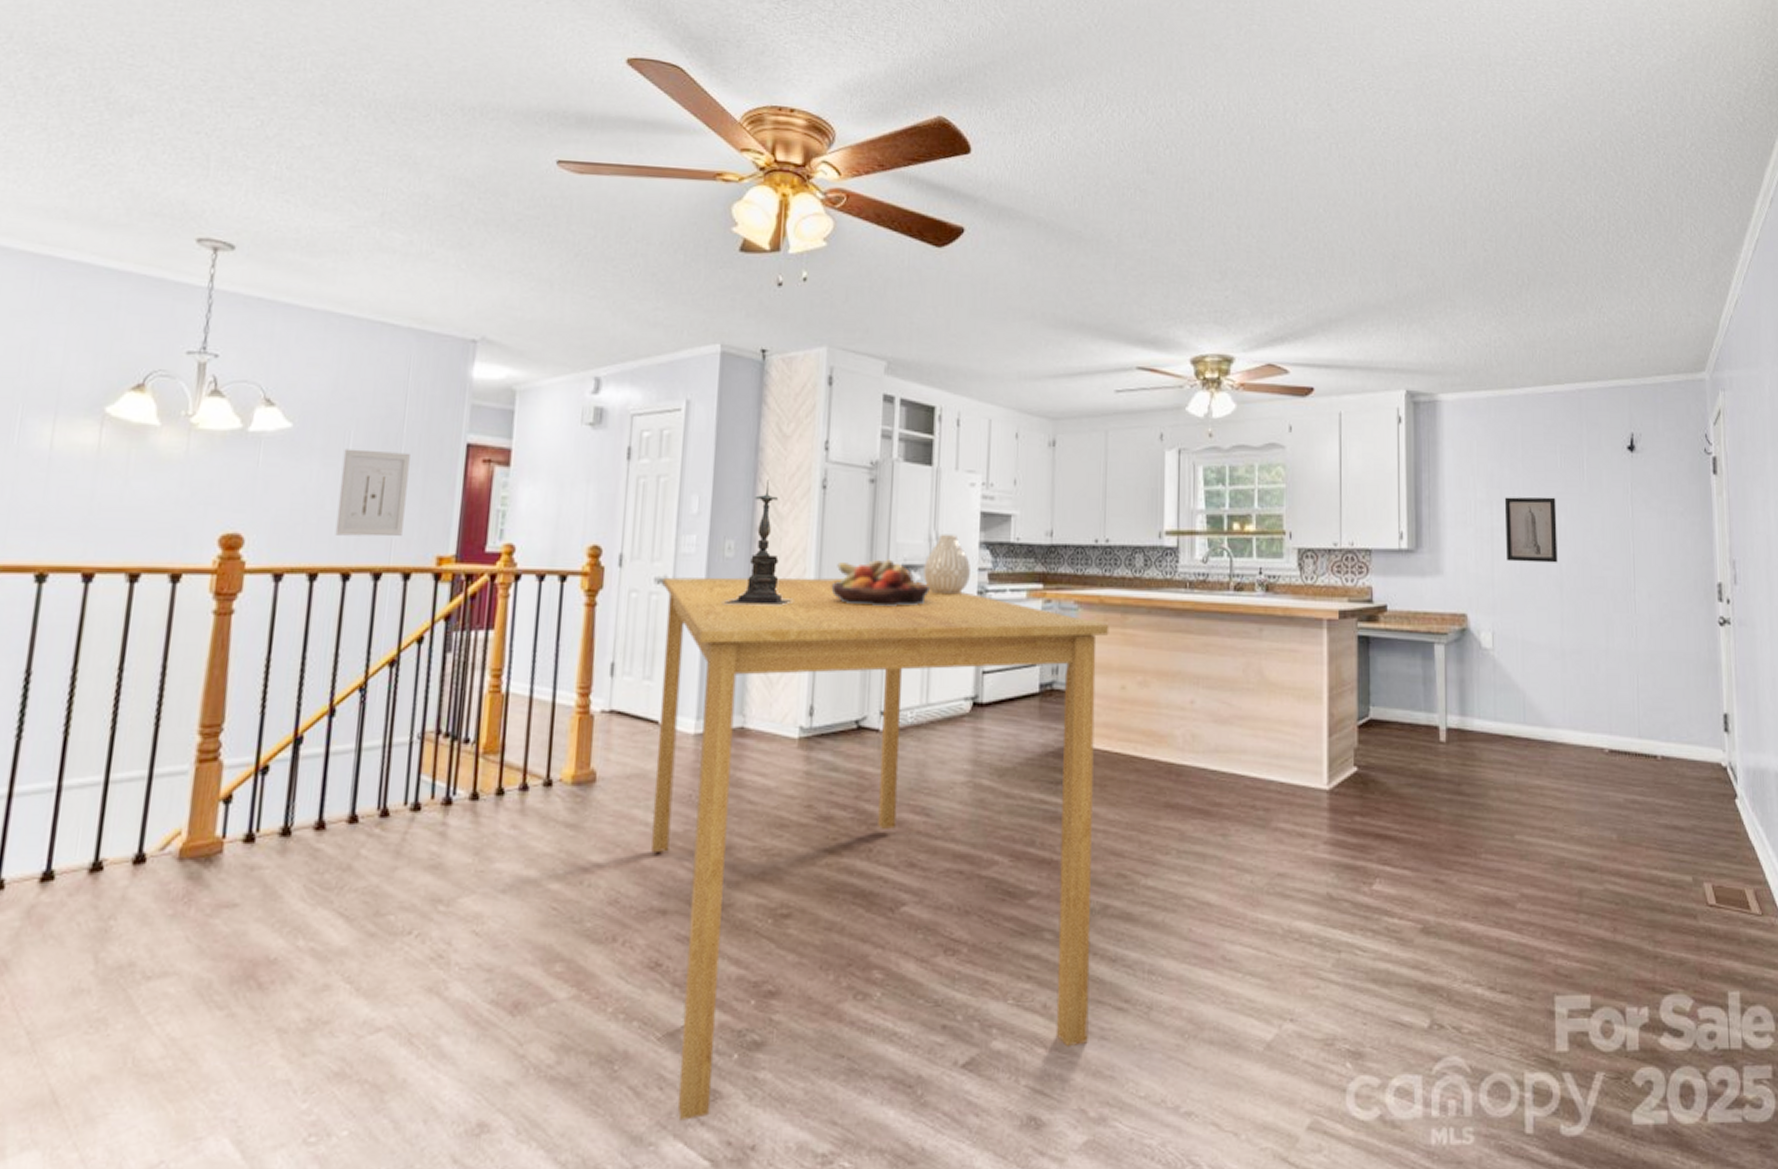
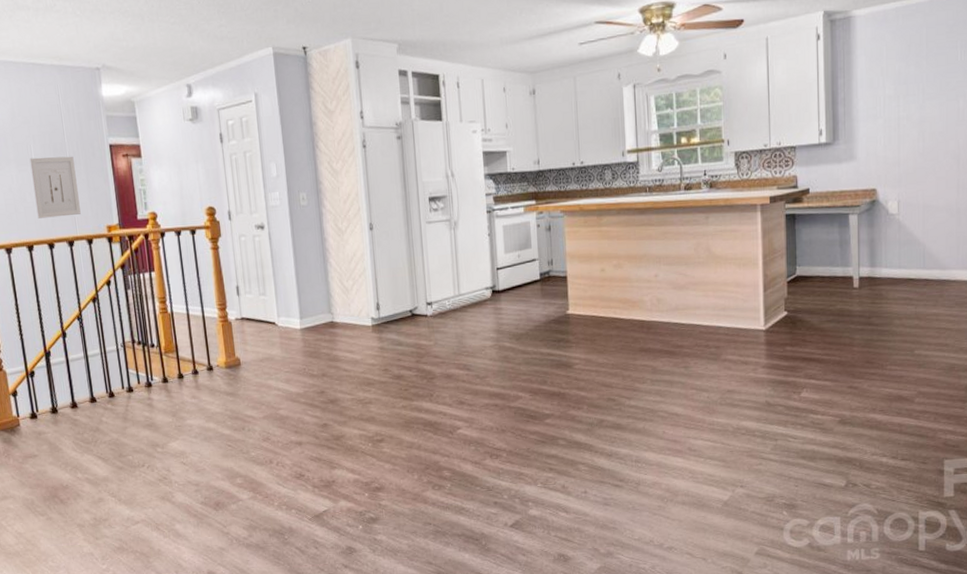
dining table: present [651,577,1109,1121] -> none [261,208,596,566]
candle holder: present [721,479,793,606] -> none [304,145,354,239]
fruit bowl: present [831,559,931,607] -> none [379,194,452,230]
vase: present [923,534,972,595] -> none [445,170,481,216]
wall art: present [1504,497,1558,563] -> none [910,86,956,143]

